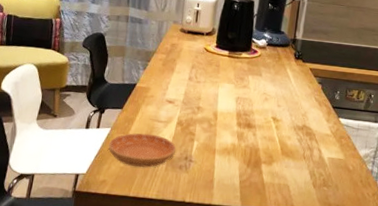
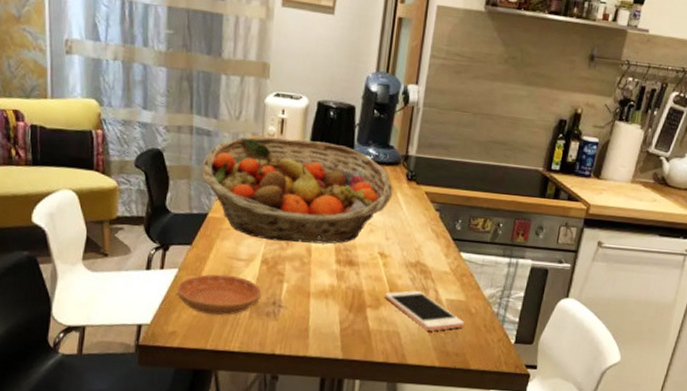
fruit basket: none [133,24,284,110] -> present [201,136,393,244]
cell phone: none [277,149,344,185] -> present [385,290,465,331]

